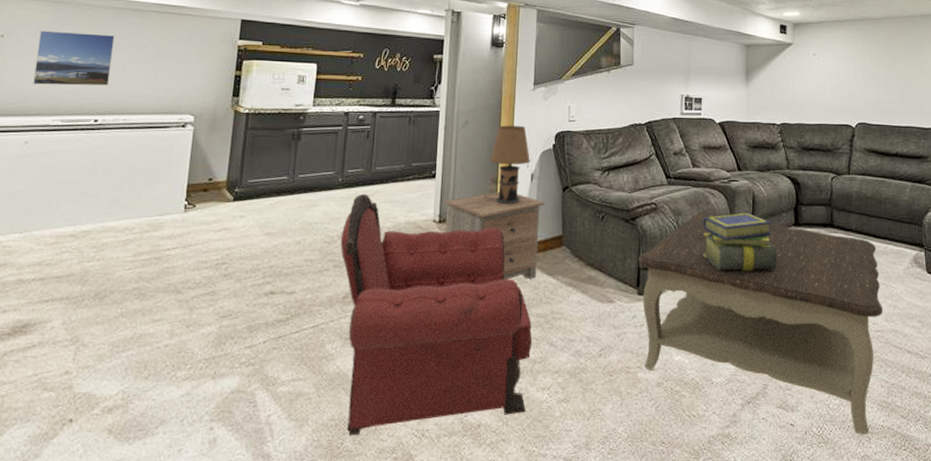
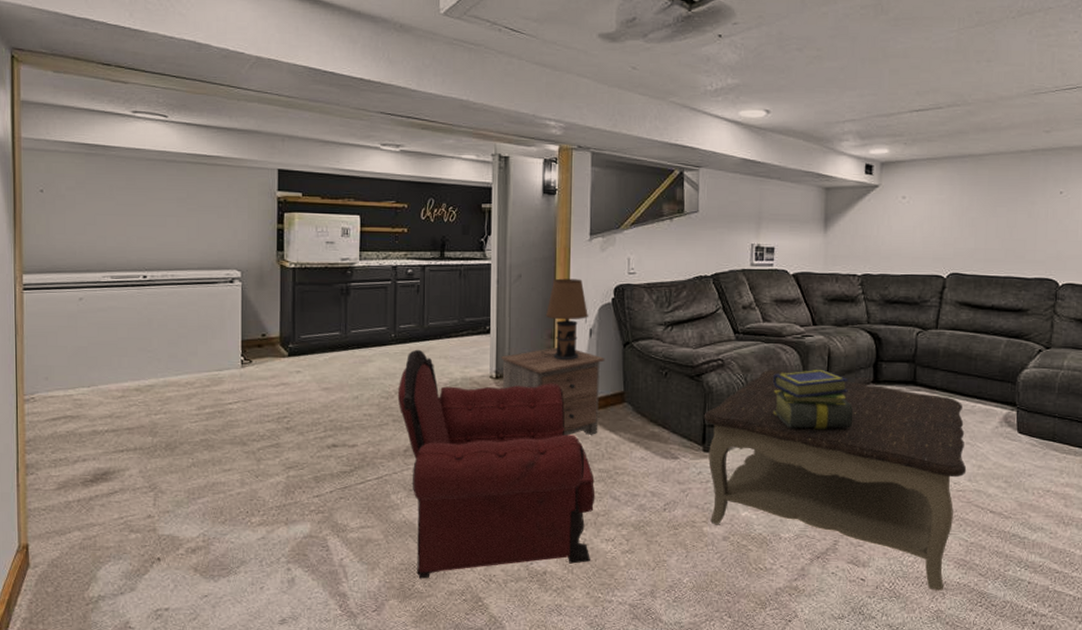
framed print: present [33,30,115,86] -> none [78,184,153,242]

